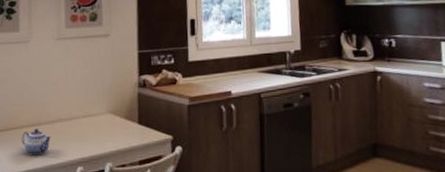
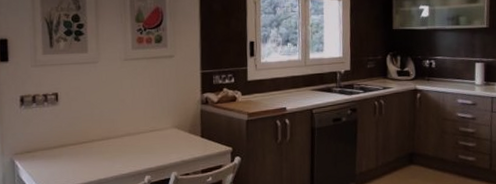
teapot: present [21,129,51,156] -> none [92,142,120,167]

